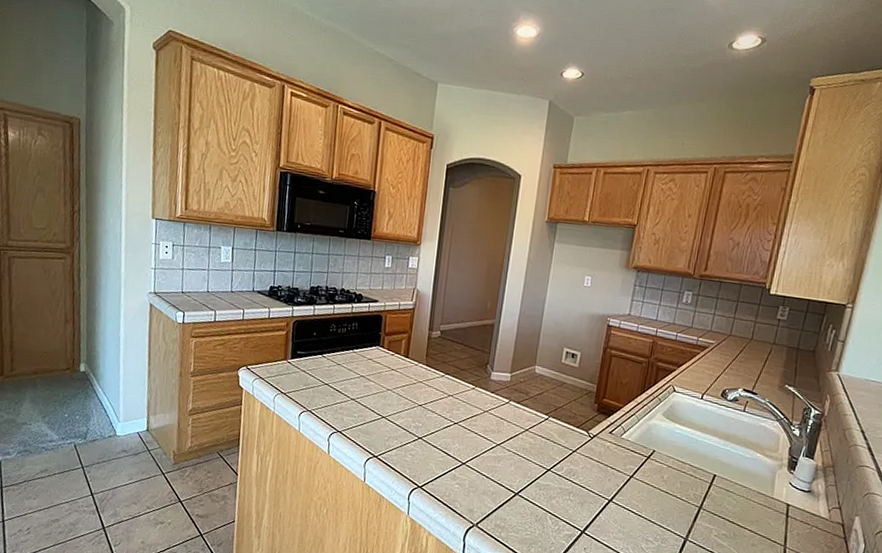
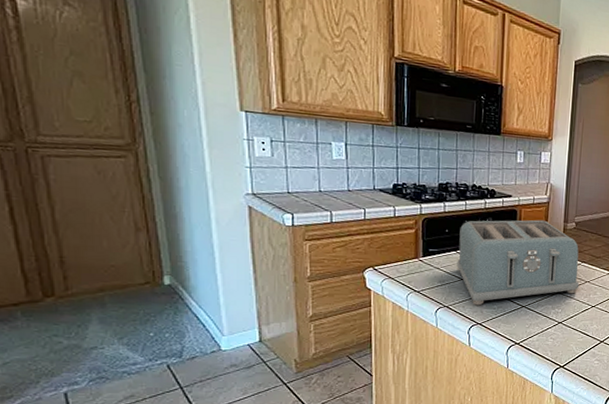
toaster: none [321,325,443,413] -> present [457,220,580,306]

